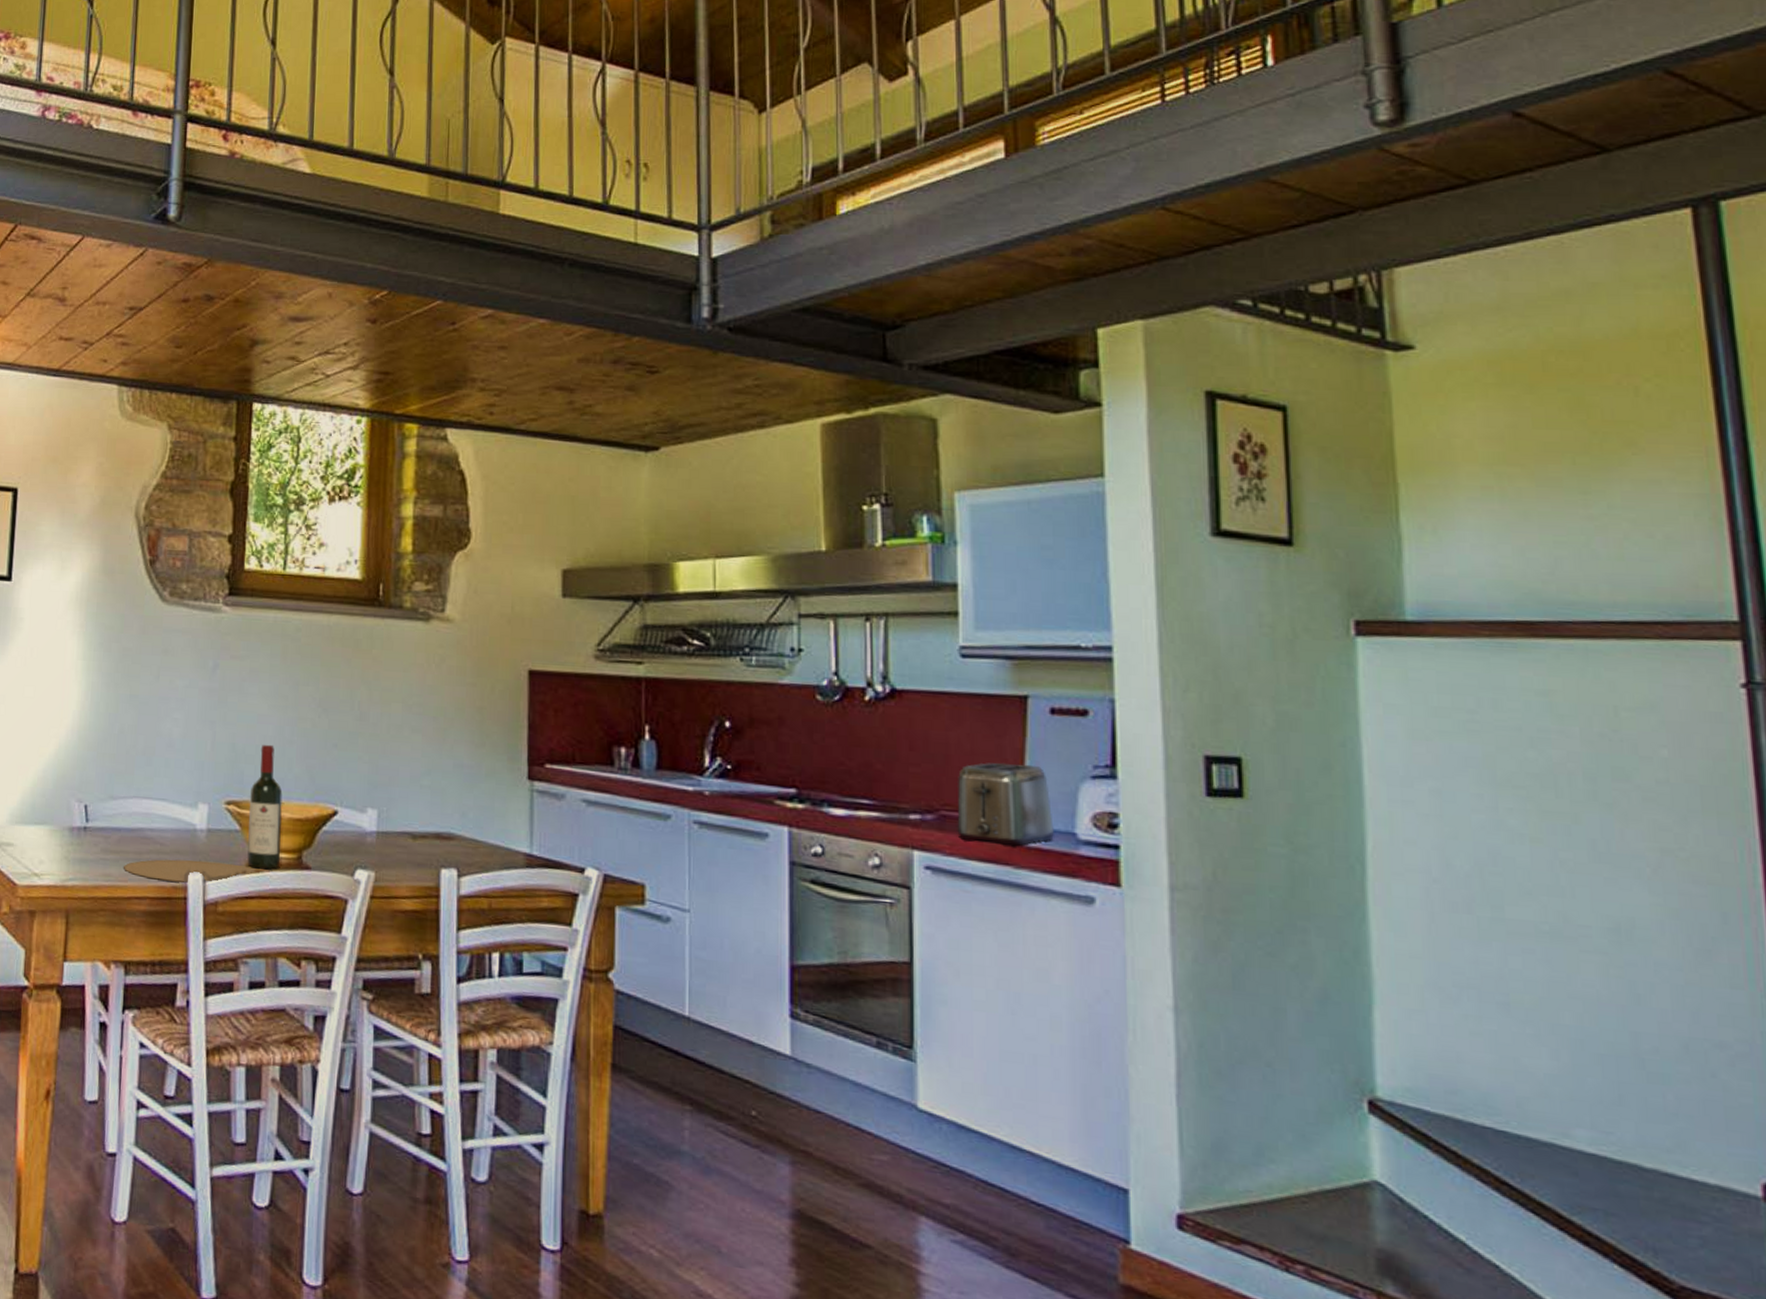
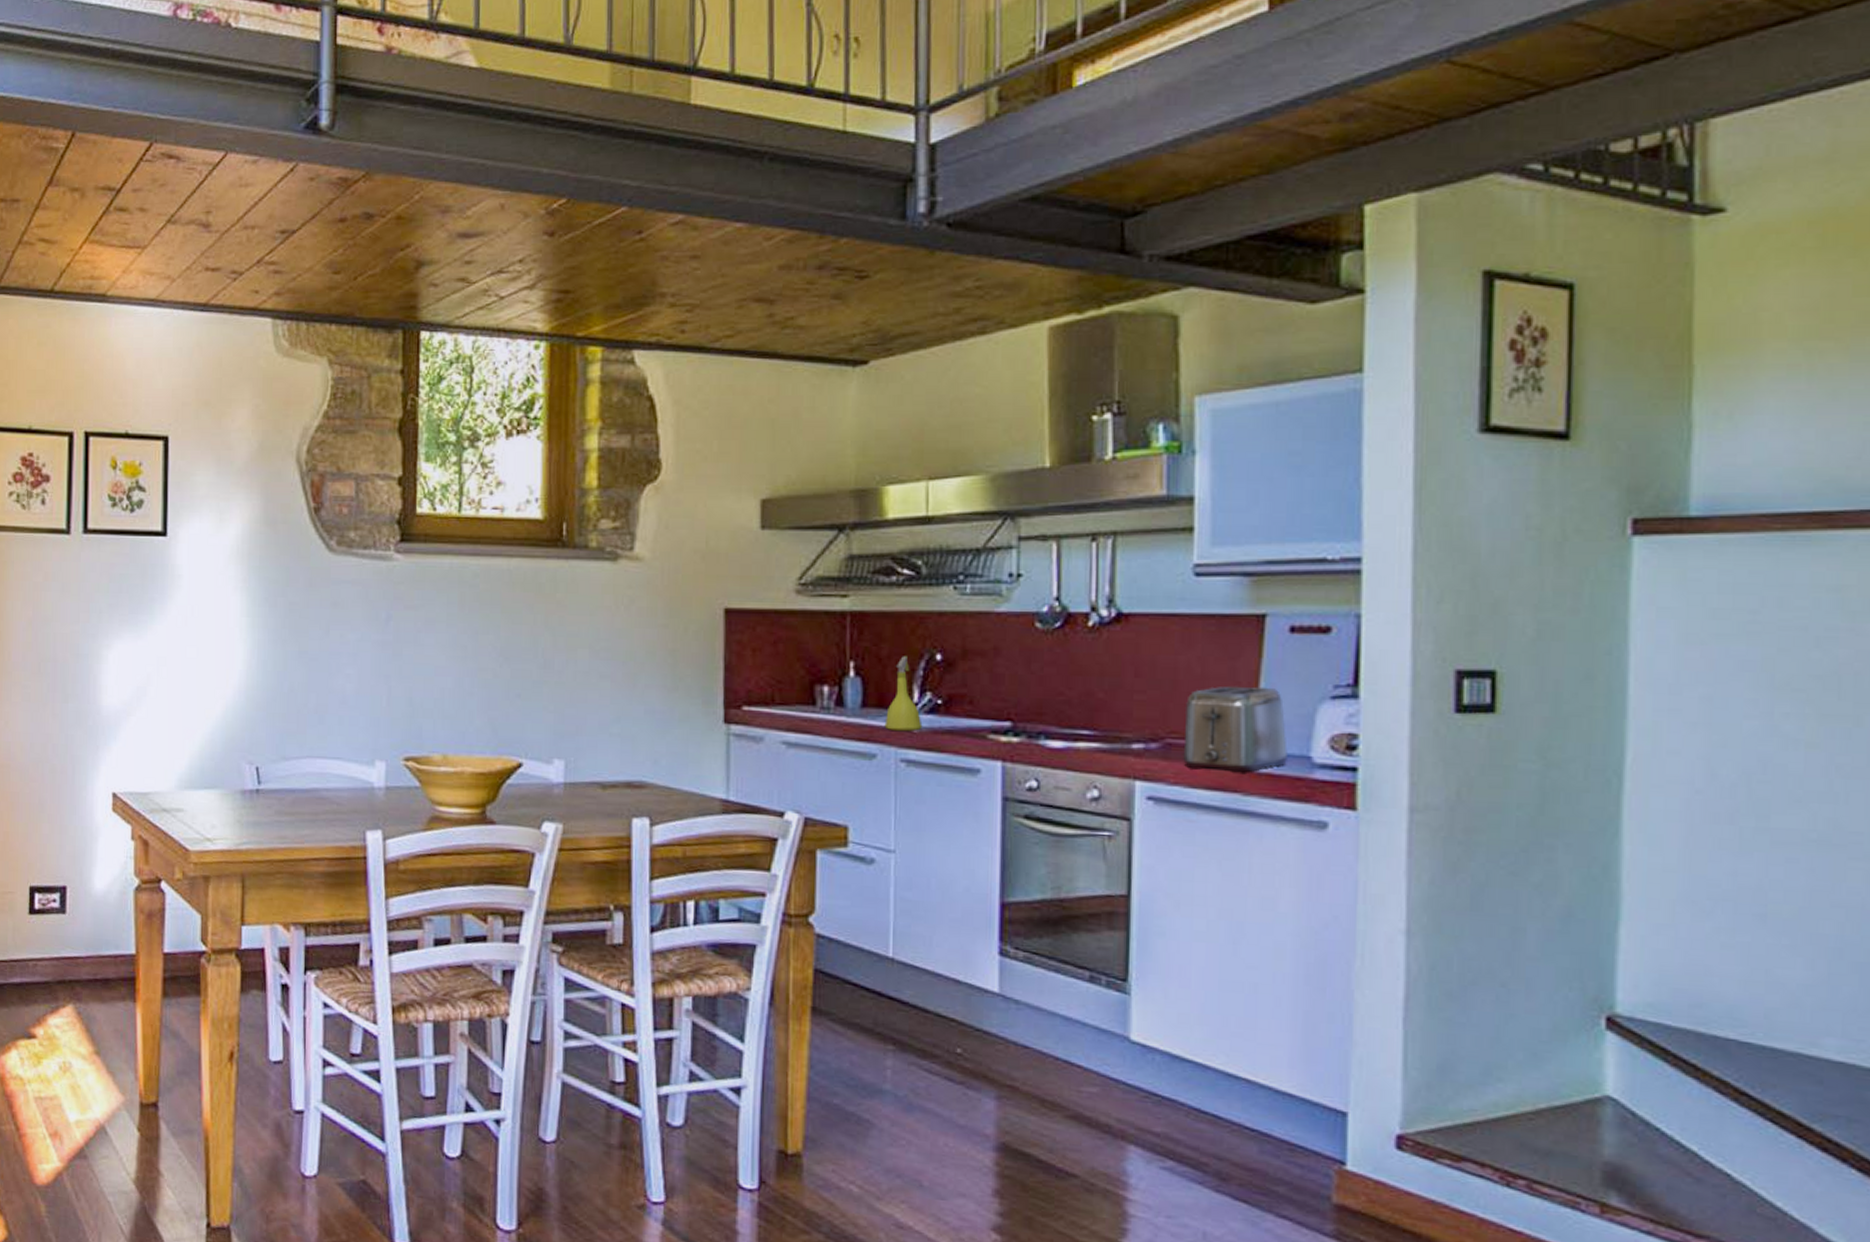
placemat: present [124,859,265,883] -> none [300,818,447,842]
wine bottle: present [247,744,283,870] -> none [428,697,464,826]
spray bottle: none [678,722,714,795] -> present [884,656,923,732]

